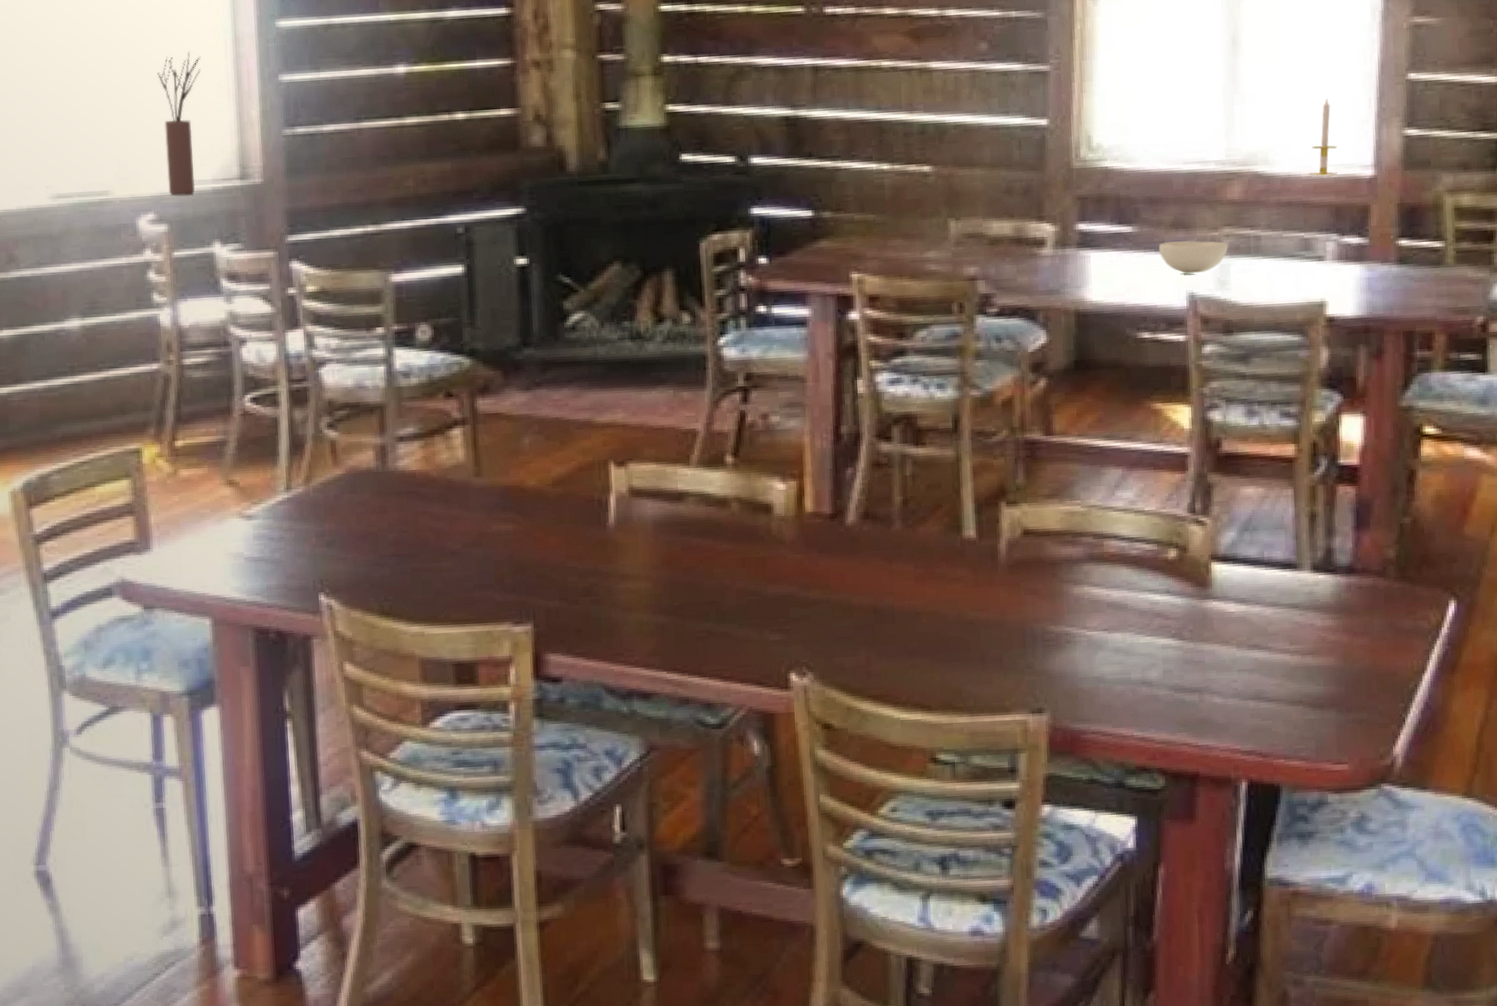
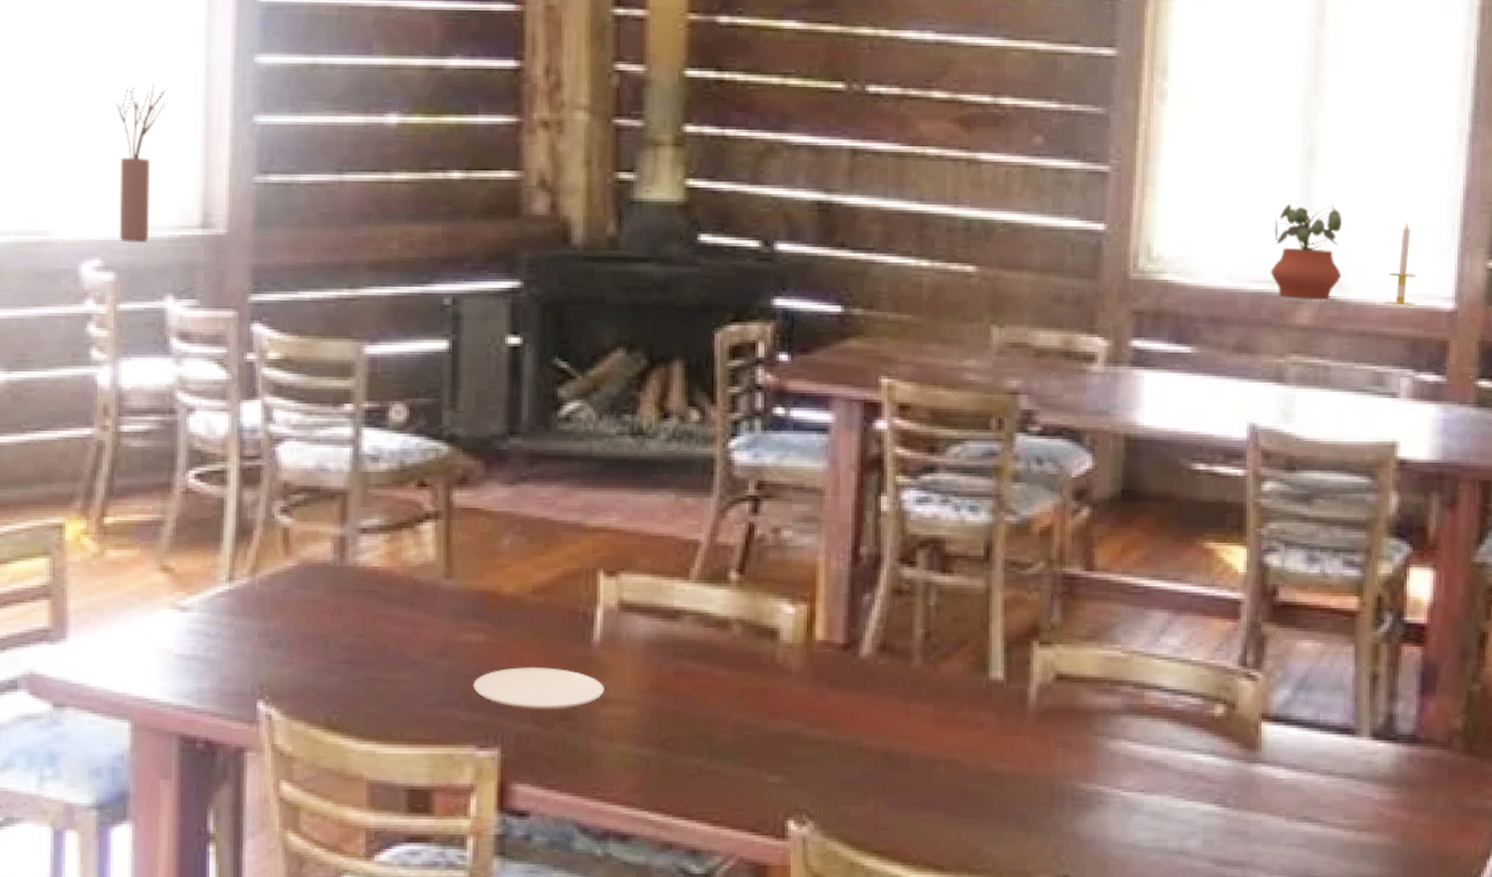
plate: none [505,549,621,588] -> present [473,666,604,710]
bowl: present [1159,240,1229,274] -> none [1220,365,1295,403]
potted plant: none [1202,87,1268,177] -> present [1271,204,1343,300]

